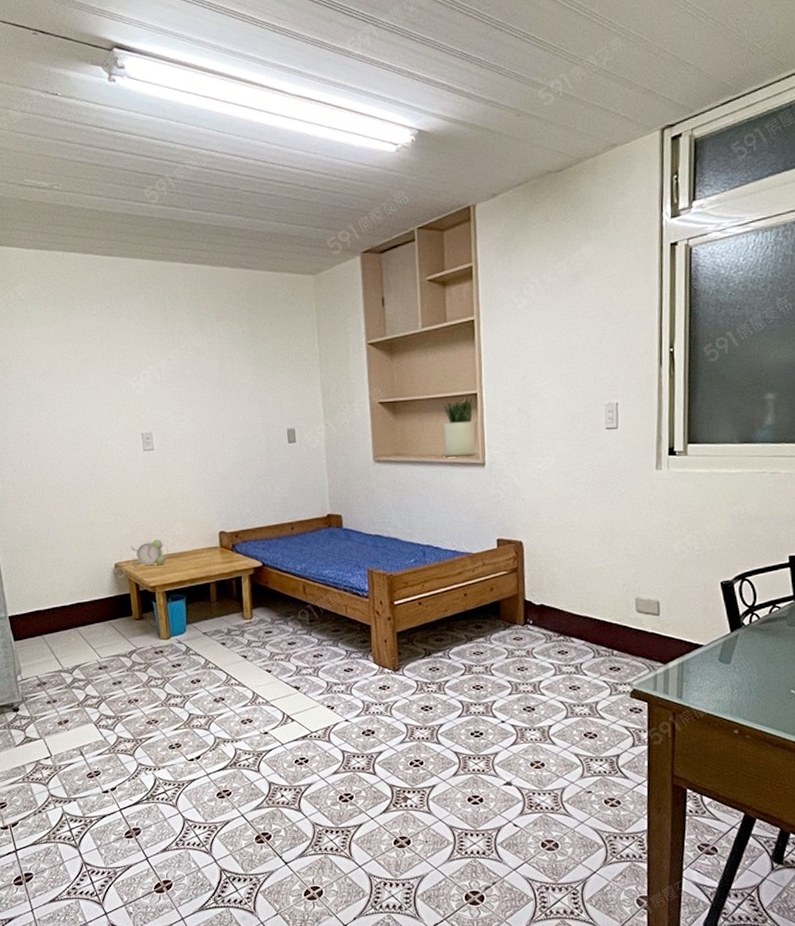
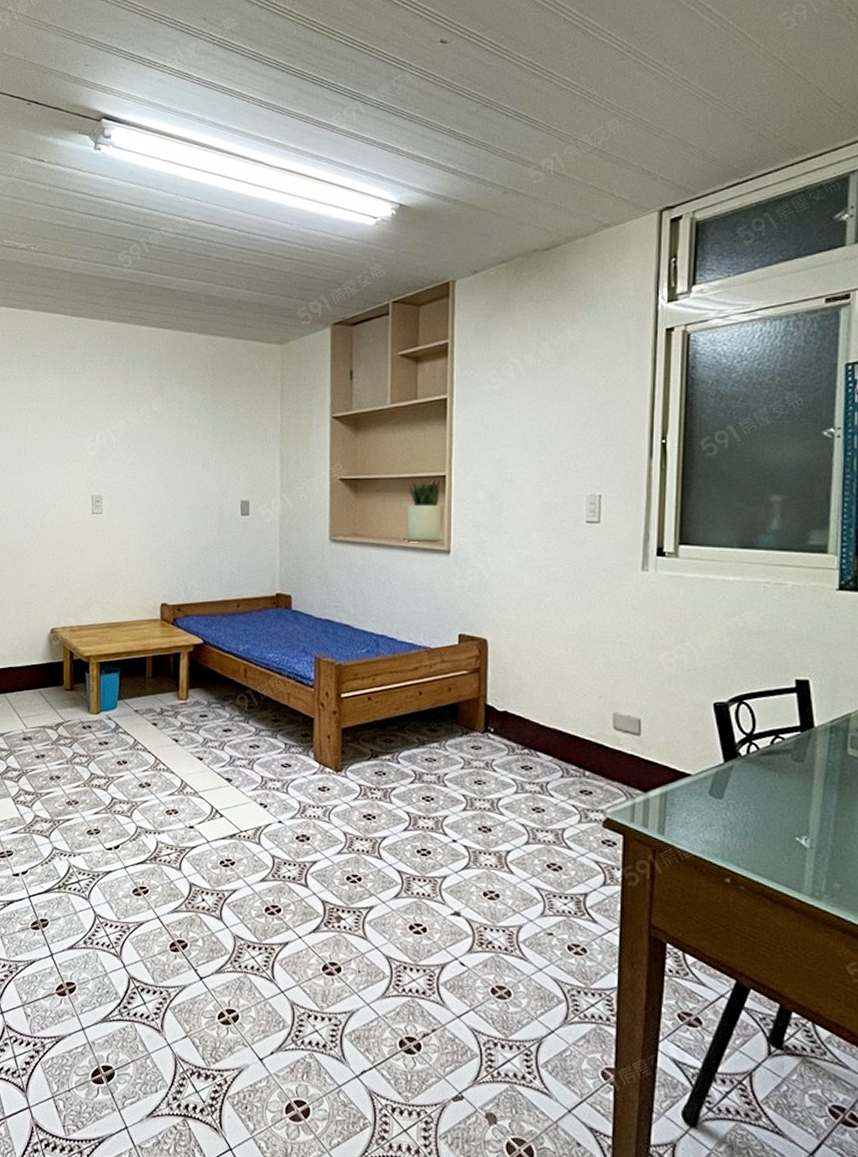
alarm clock: present [131,539,169,568] -> none [70,606,108,635]

